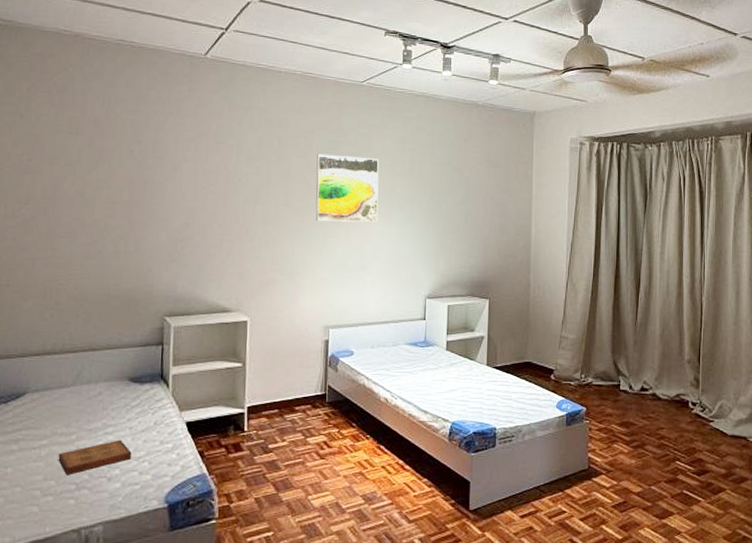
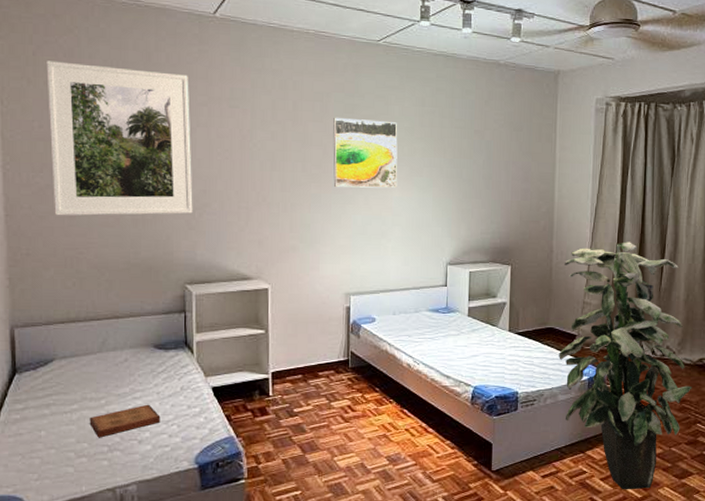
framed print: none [37,97,178,248] -> present [46,61,193,216]
indoor plant: none [537,276,670,531] -> present [559,242,692,490]

